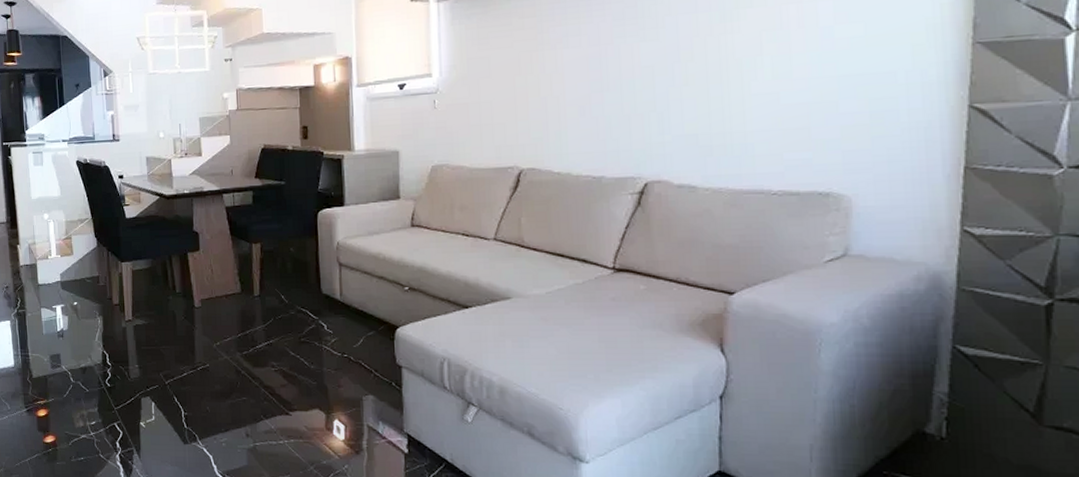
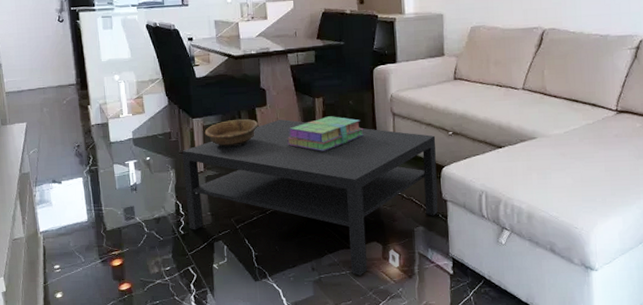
coffee table: none [110,265,391,447] -> present [182,119,438,276]
decorative bowl: none [133,264,191,294] -> present [204,118,259,147]
stack of books: none [221,264,306,303] -> present [287,116,364,151]

